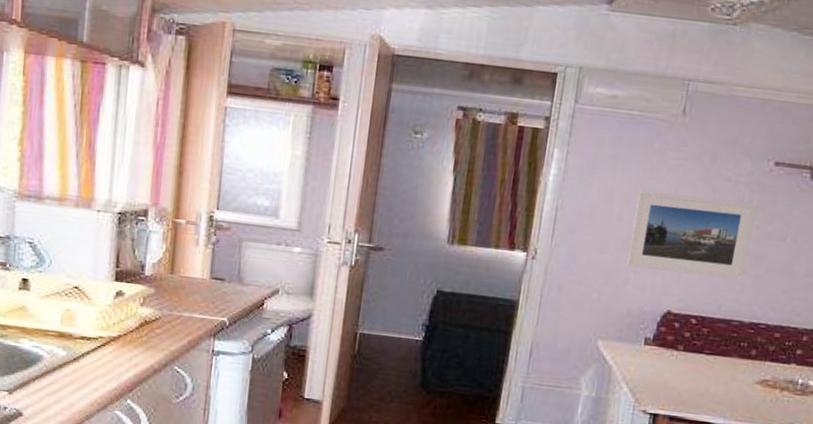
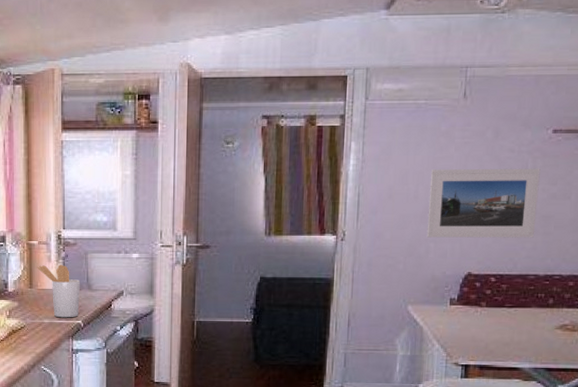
utensil holder: none [181,248,231,314] -> present [37,264,81,318]

